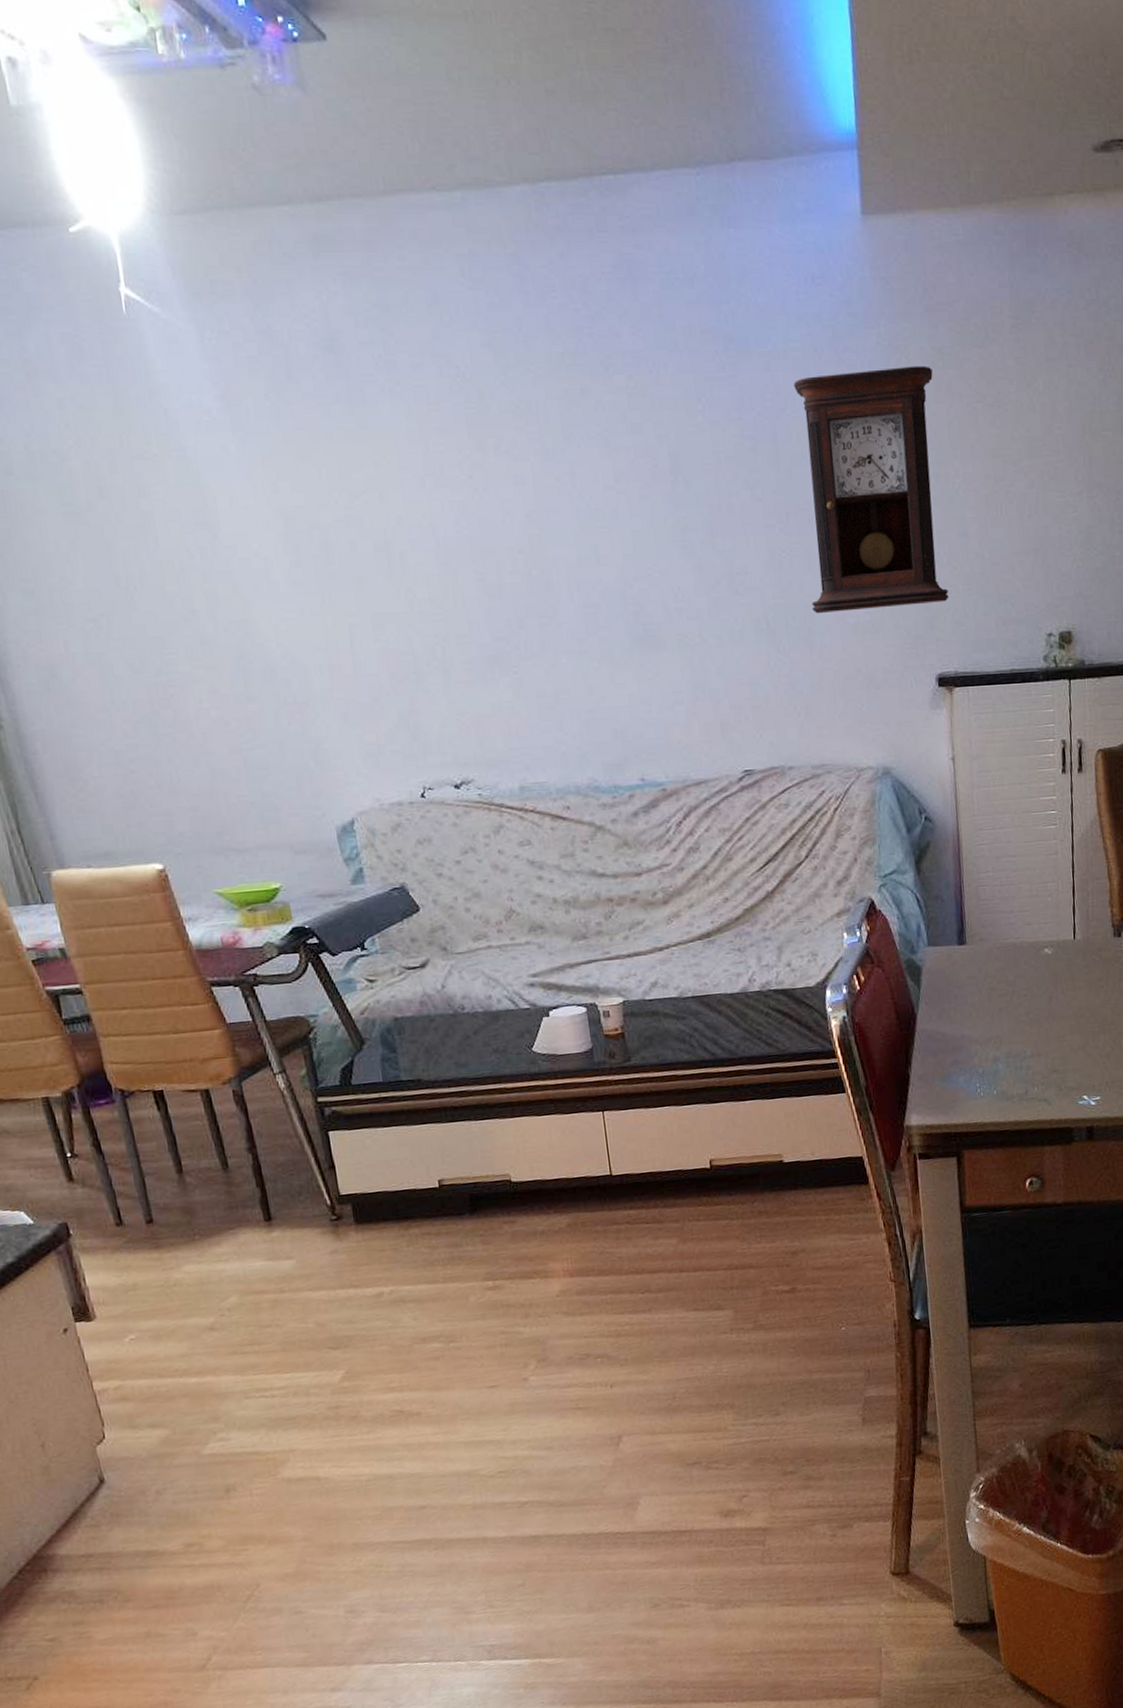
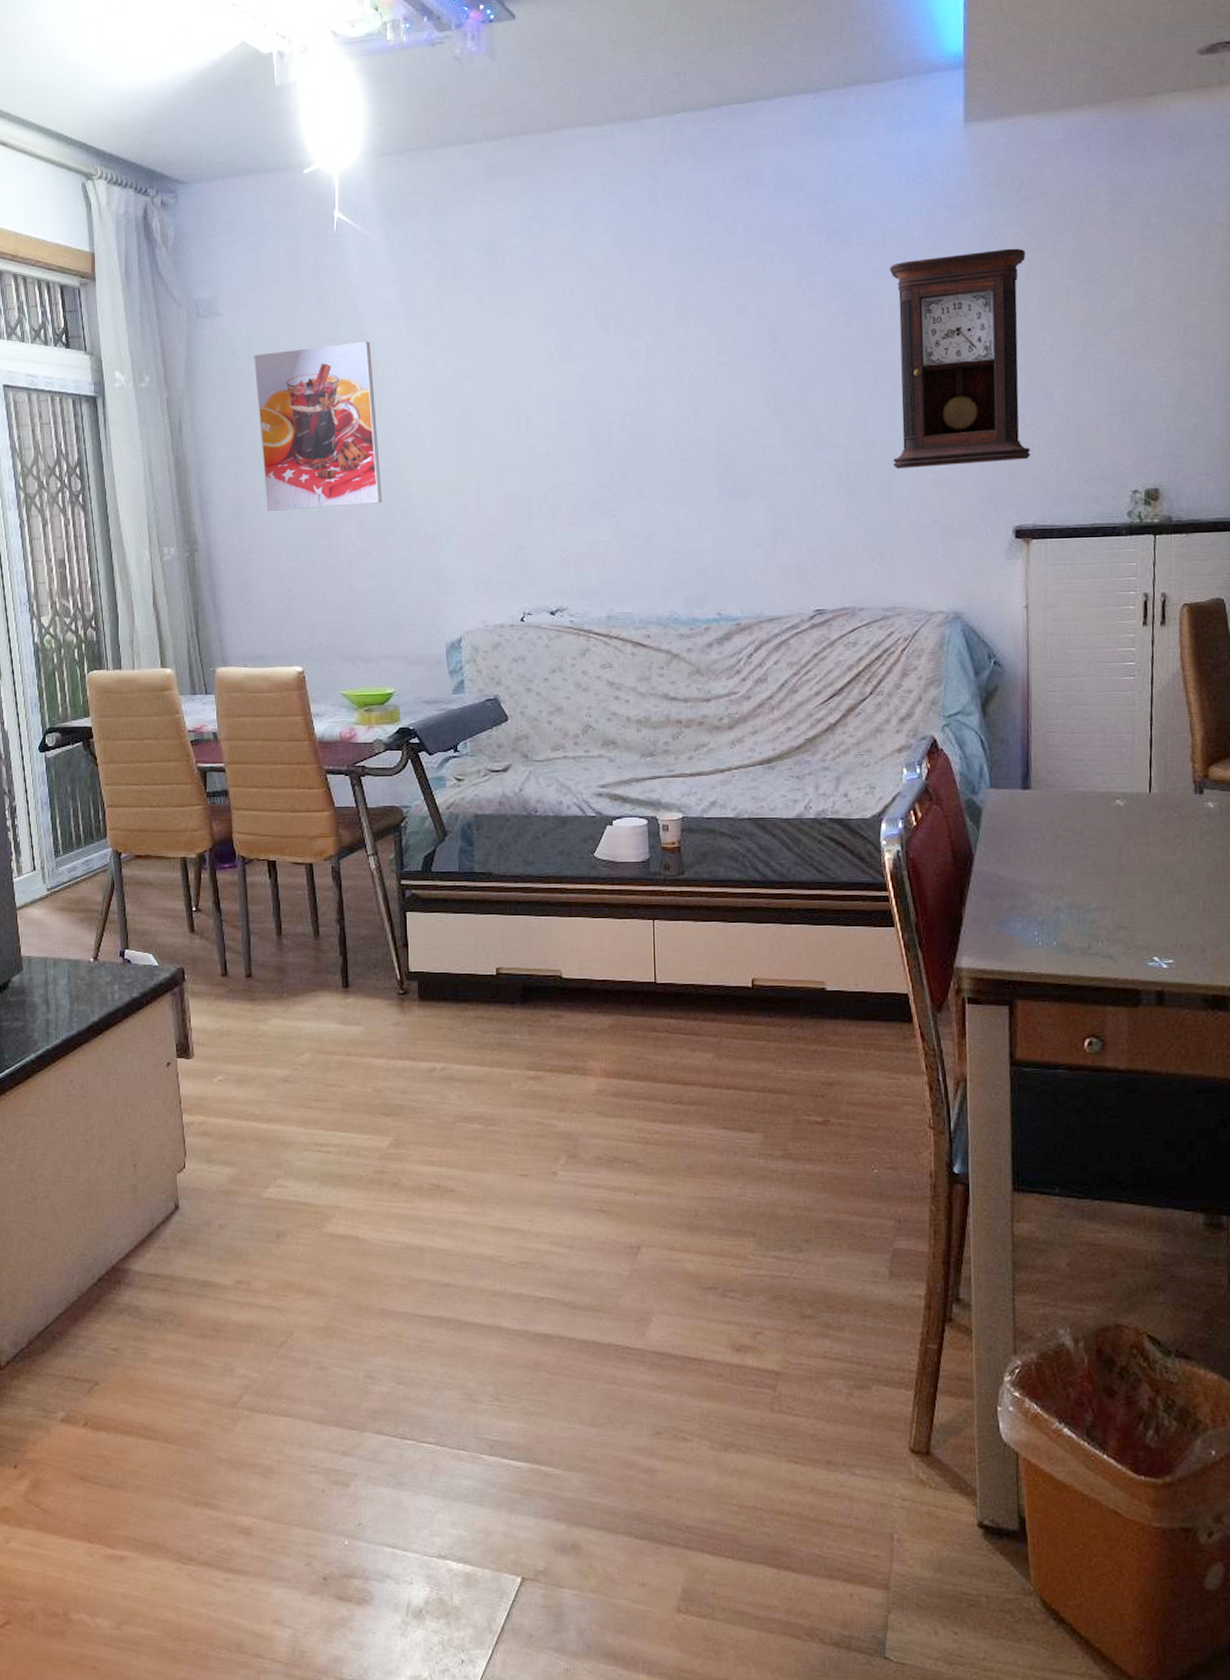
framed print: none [39,459,236,677] -> present [254,341,383,512]

